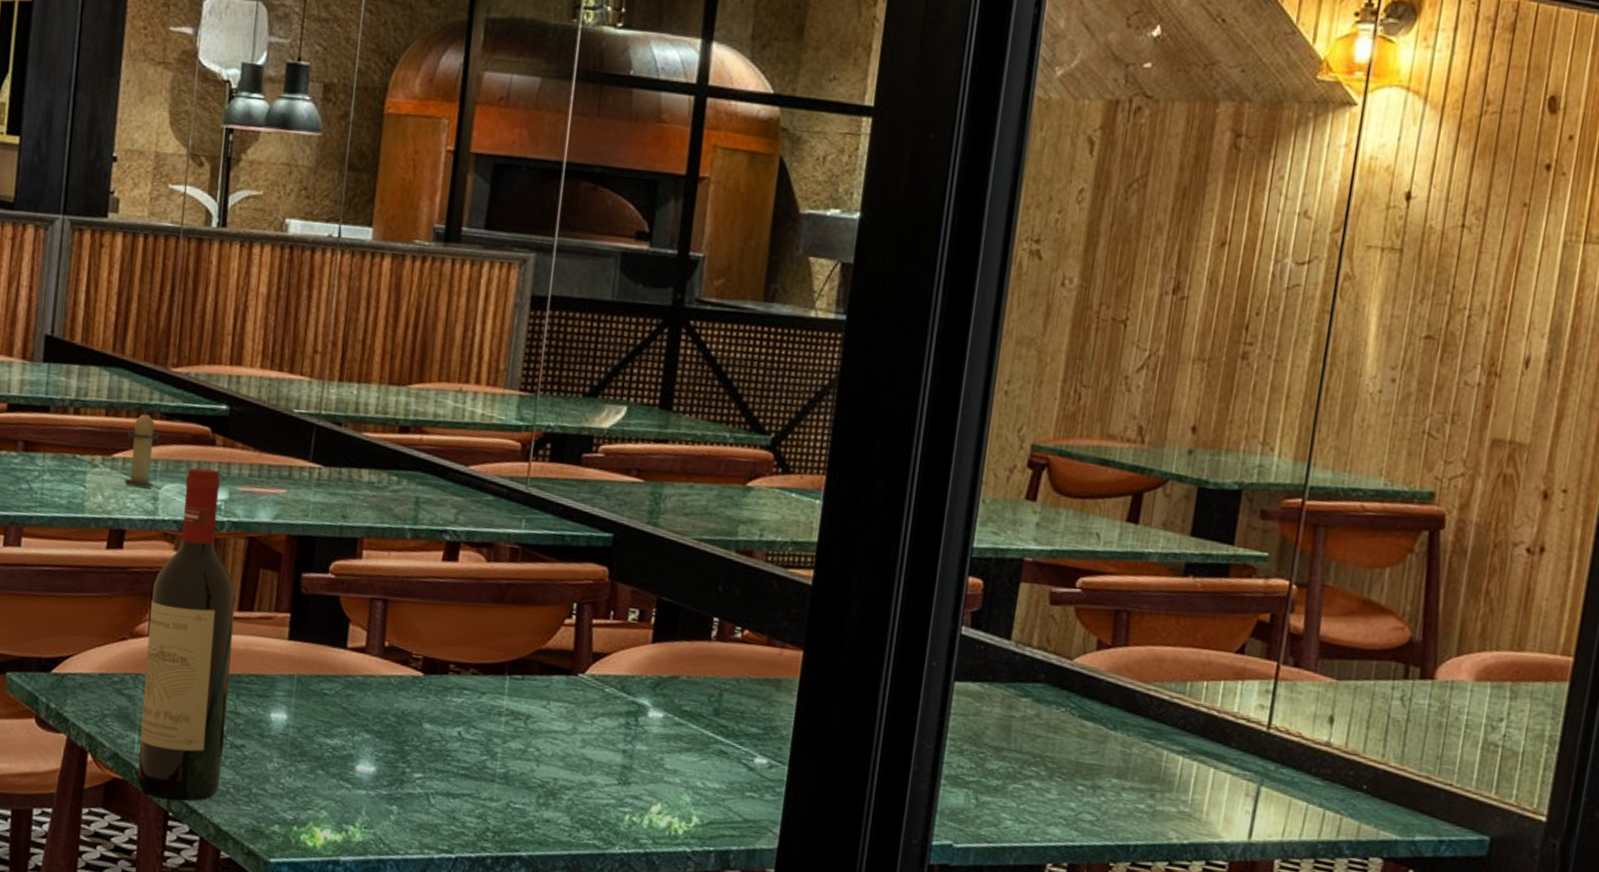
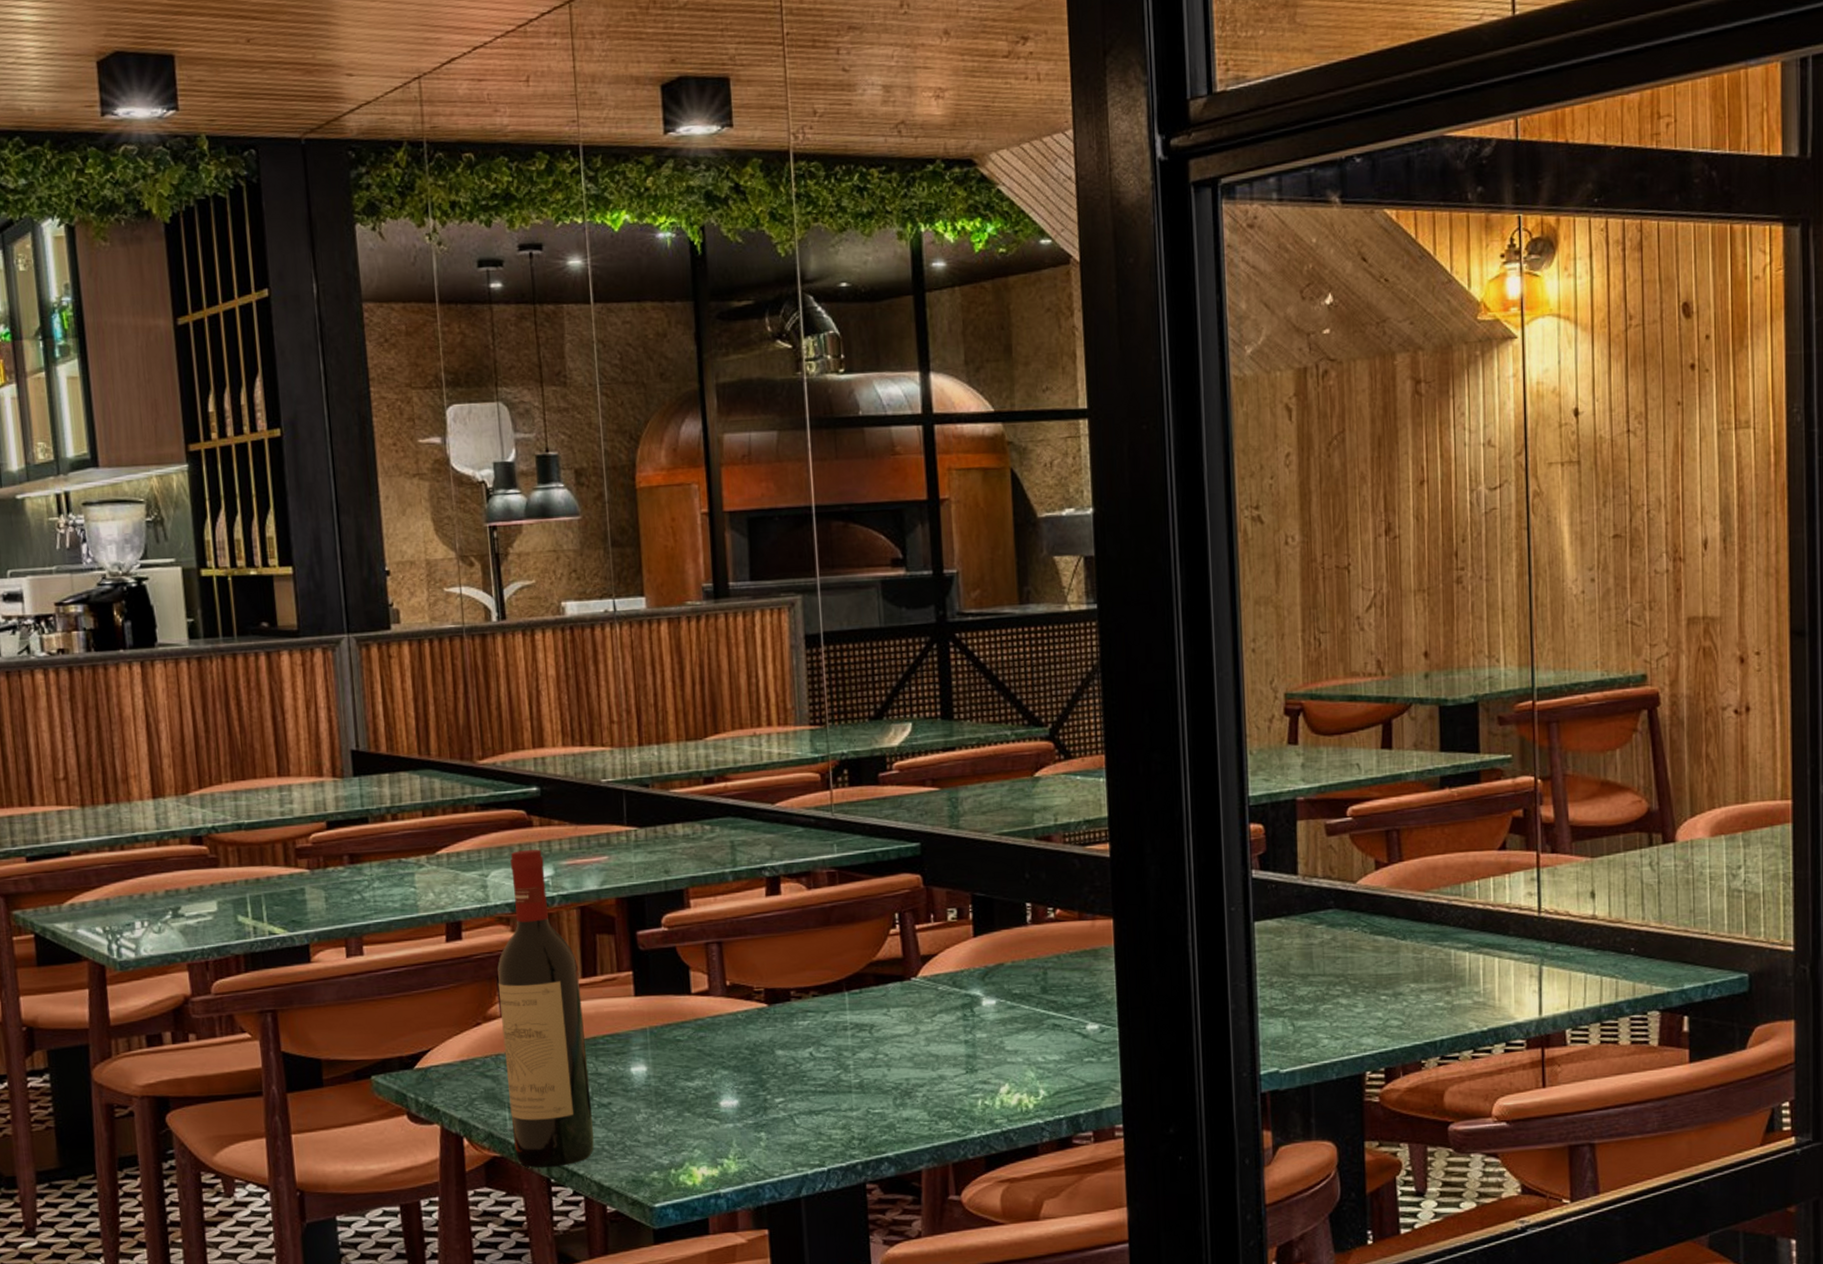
candle: present [123,409,159,489] -> none [447,804,481,880]

